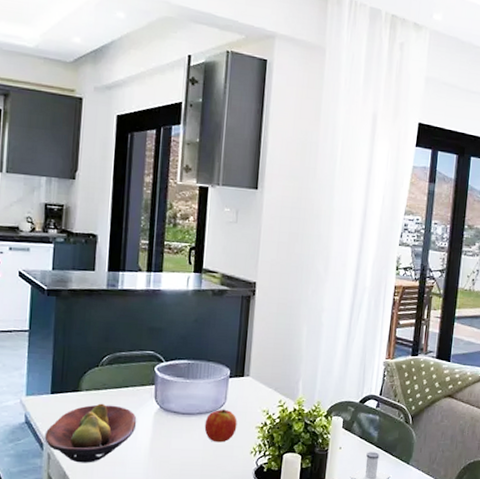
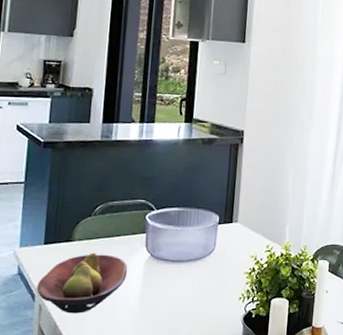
apple: present [204,409,237,443] -> none [194,255,226,289]

